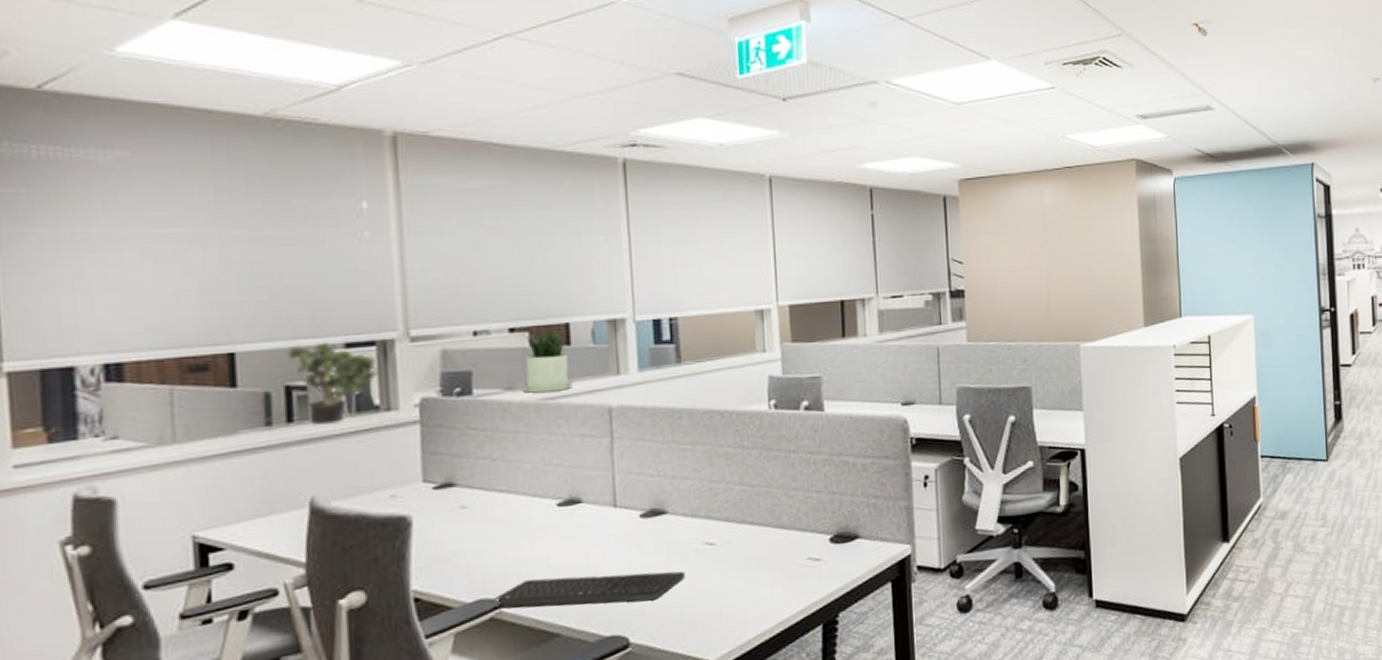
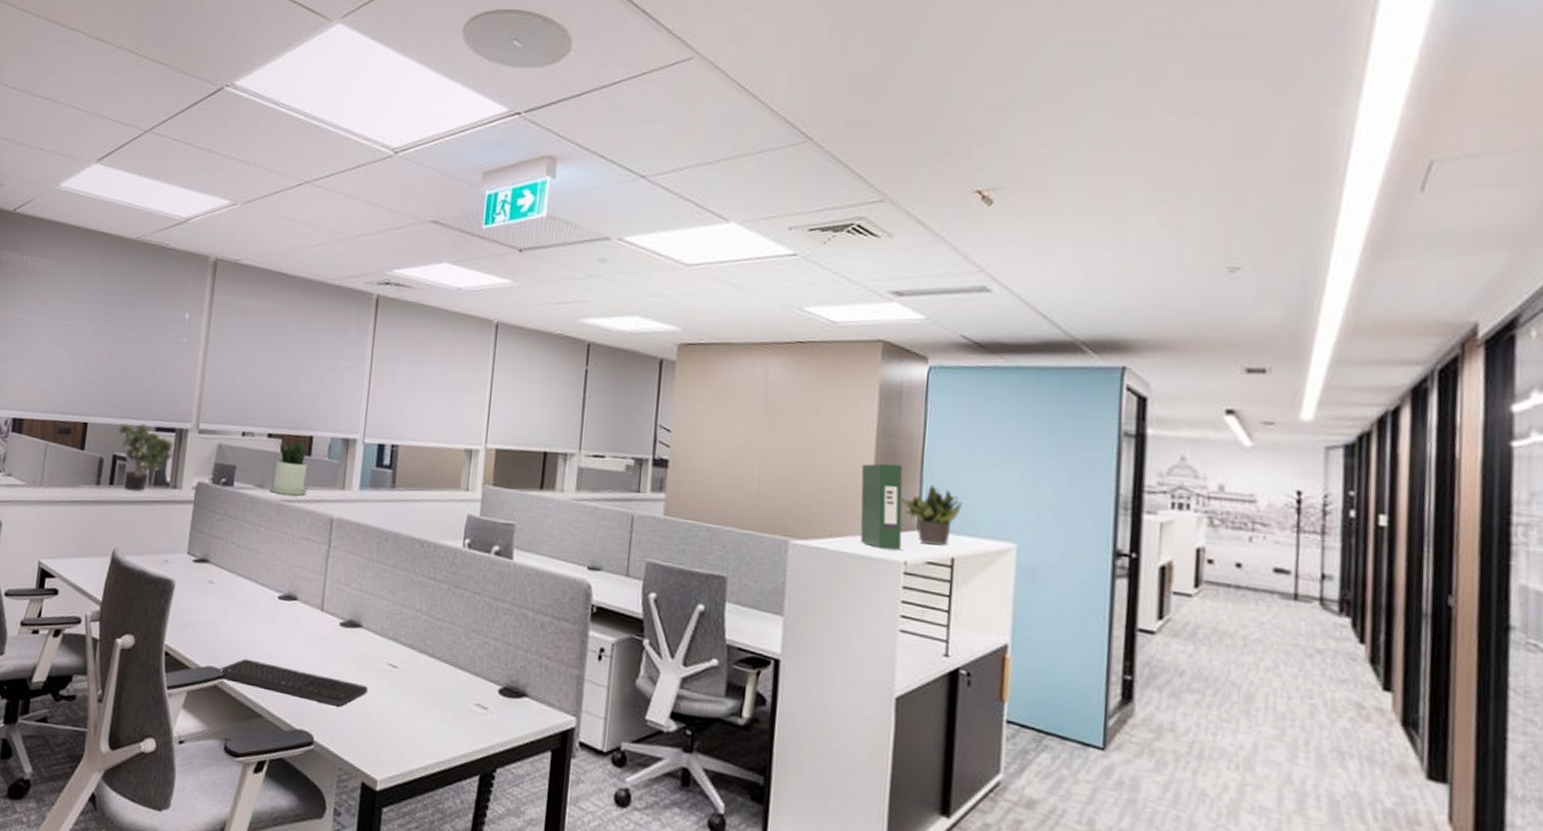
binder: none [1131,265,1170,338] -> present [860,463,903,551]
potted plant: none [1165,277,1212,328] -> present [900,484,963,546]

